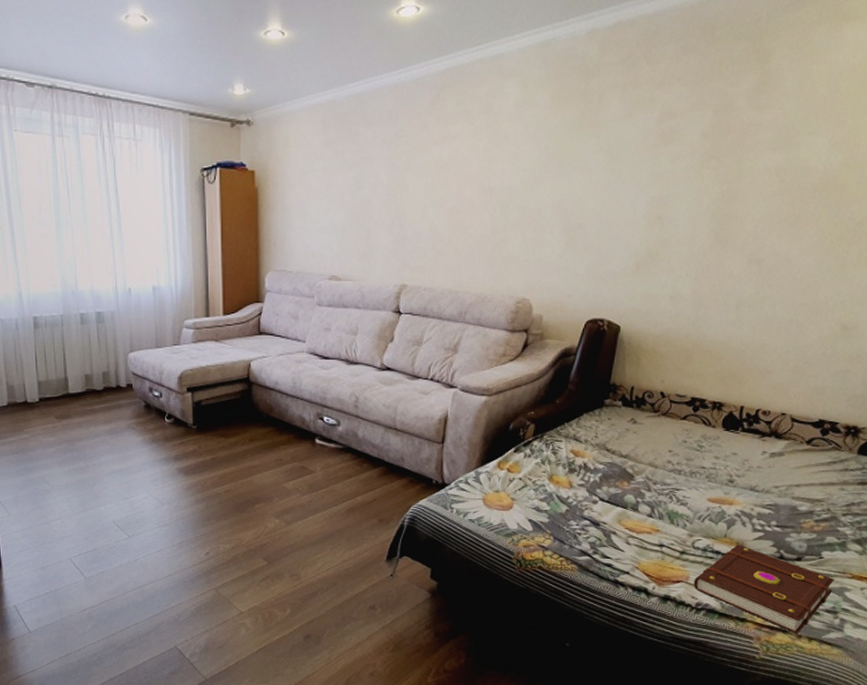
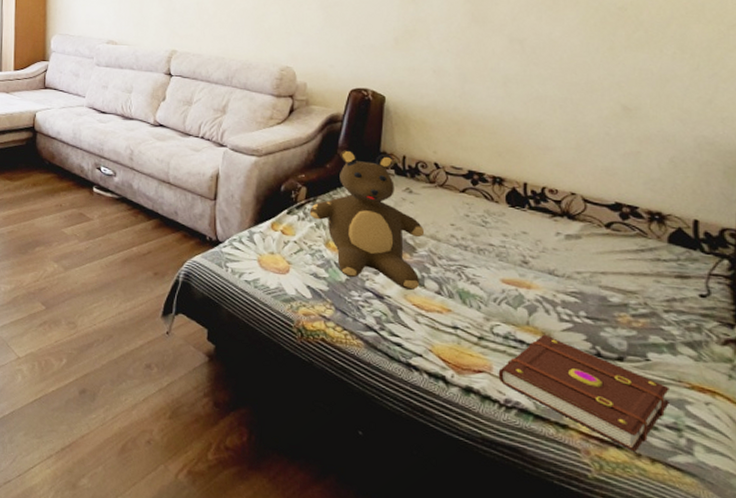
teddy bear: none [536,384,644,515] -> present [309,150,425,290]

